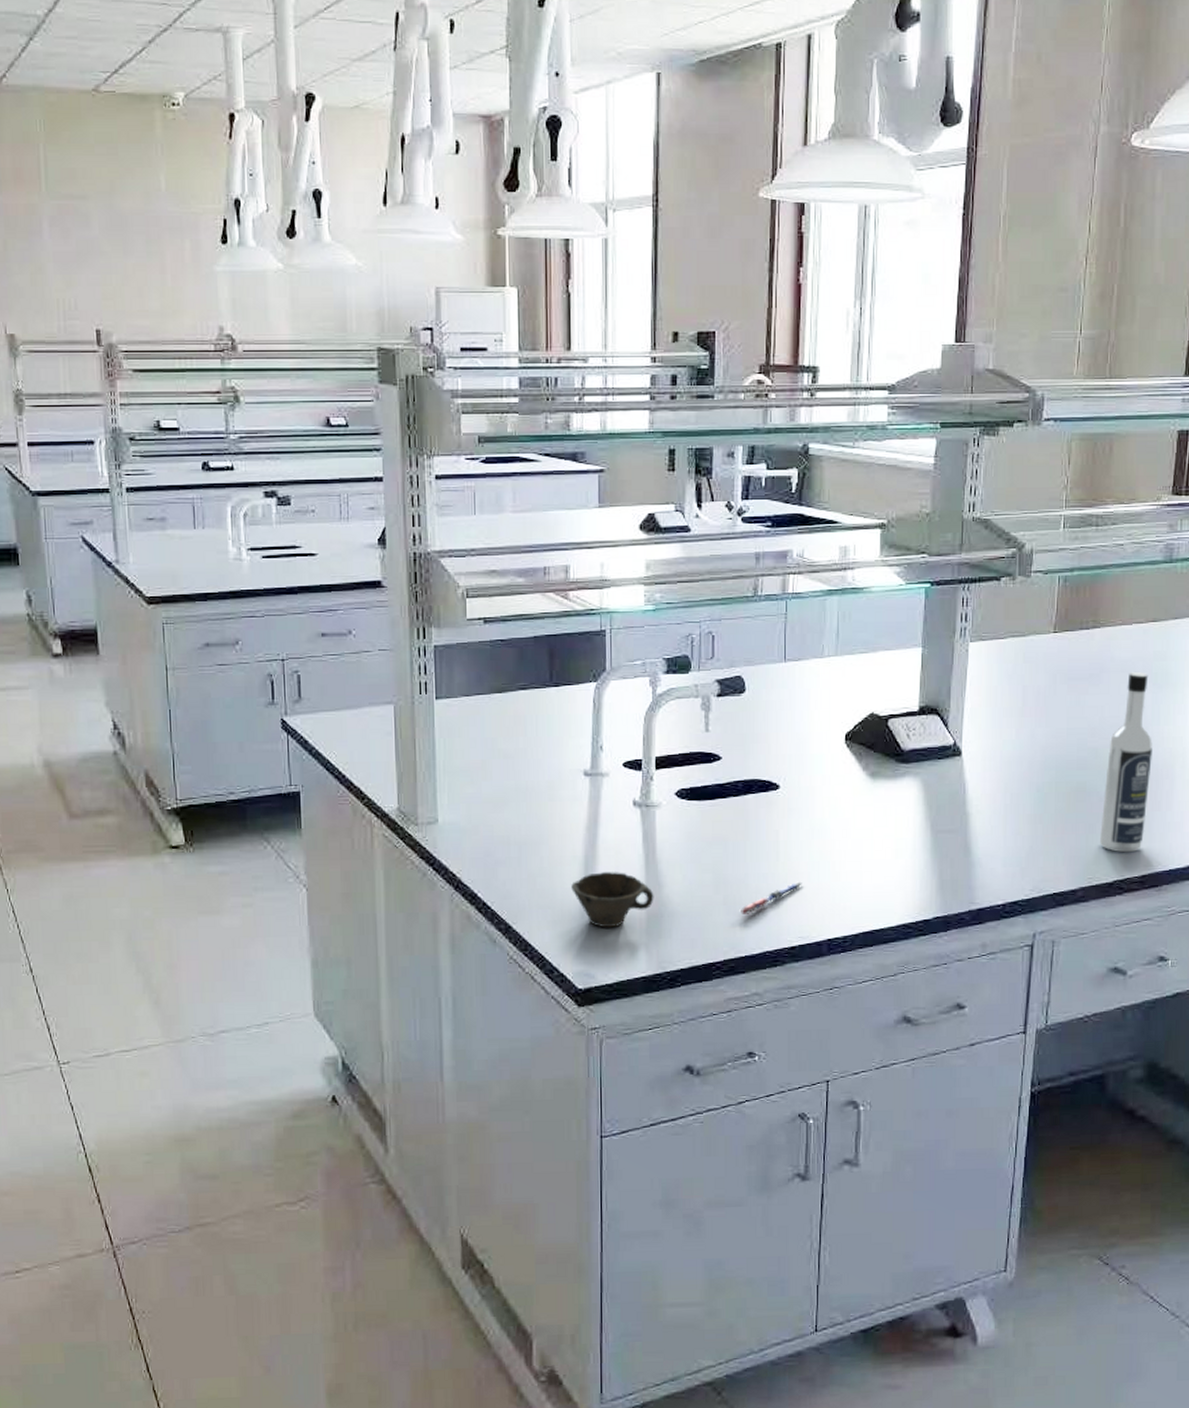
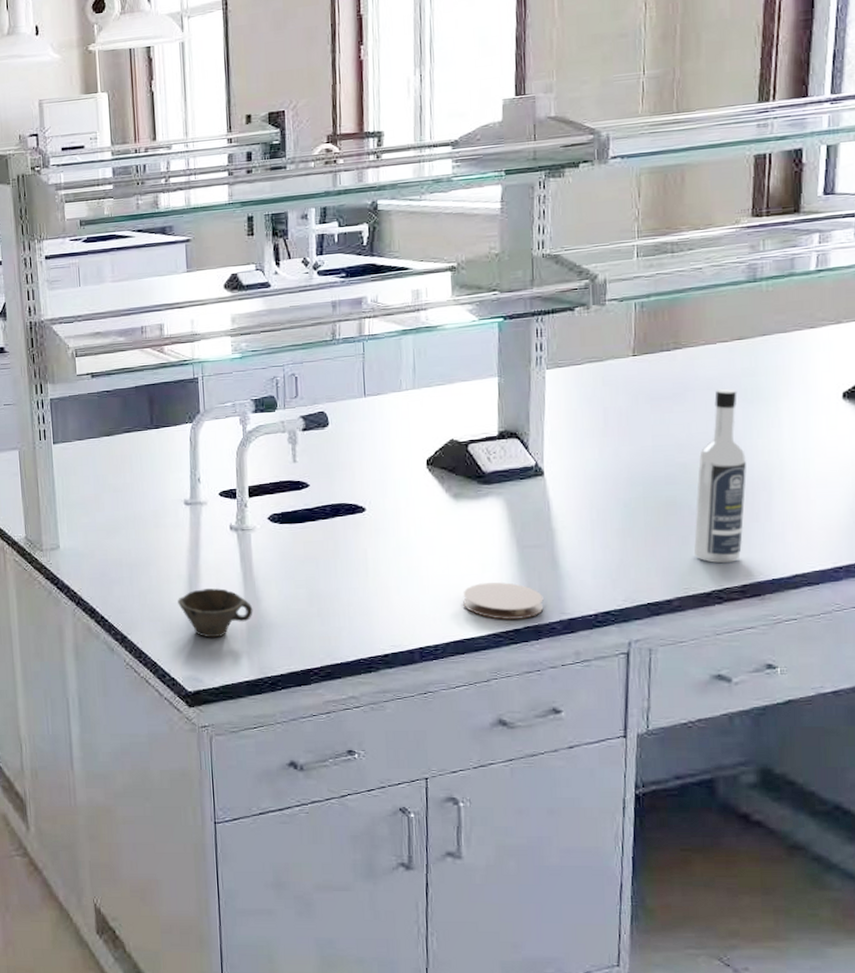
pen: present [739,881,804,914] -> none [333,595,393,625]
coaster: none [874,869,954,909] -> present [463,582,544,619]

